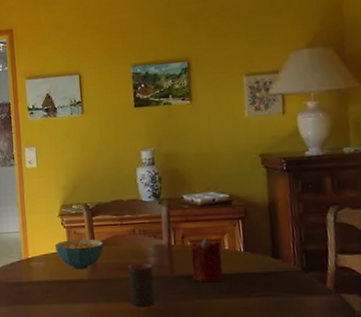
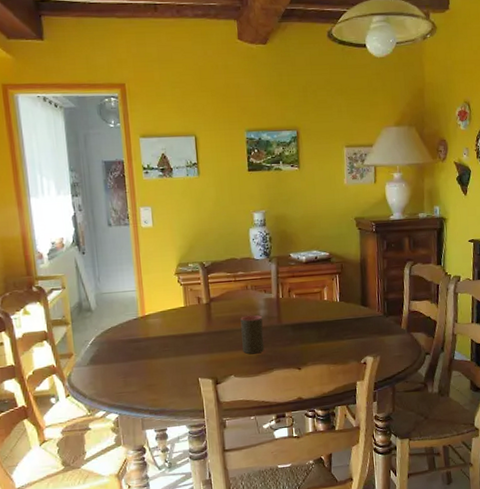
cereal bowl: present [55,239,104,270] -> none [172,295,219,324]
candle: present [191,237,223,283] -> none [296,290,322,329]

